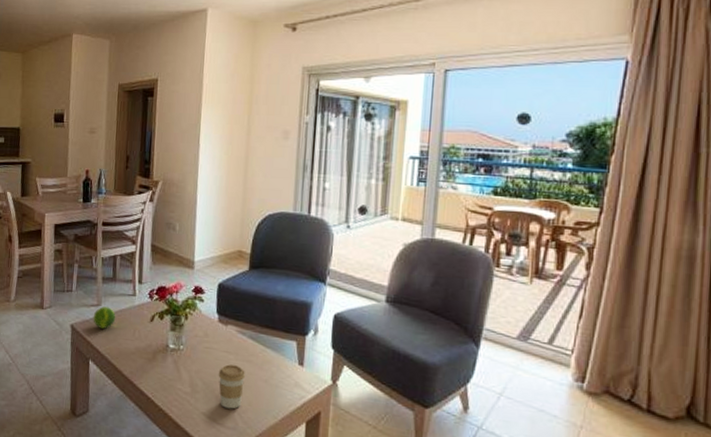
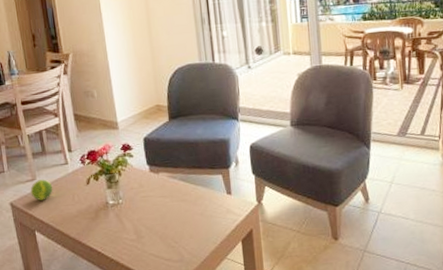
coffee cup: present [218,364,246,409] -> none [158,206,184,245]

